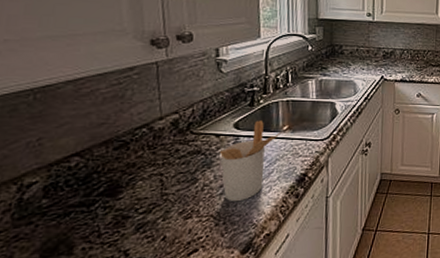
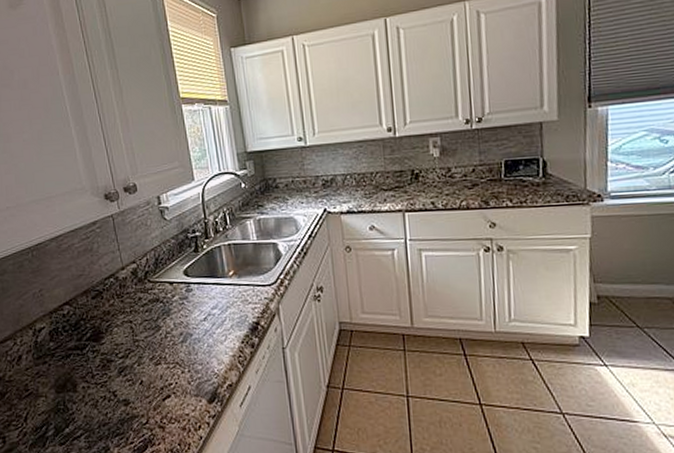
utensil holder: present [219,120,282,202] -> none [174,266,229,350]

